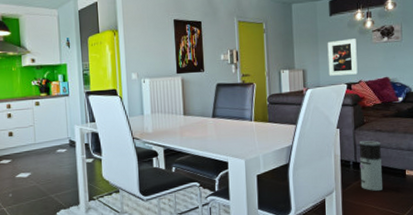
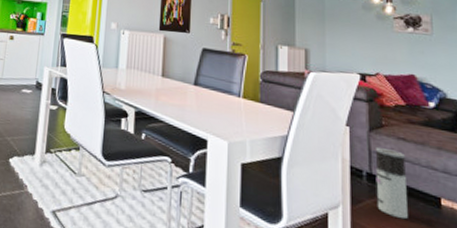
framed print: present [327,39,358,76] -> none [336,22,374,65]

